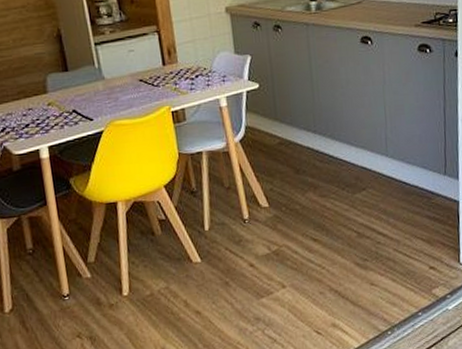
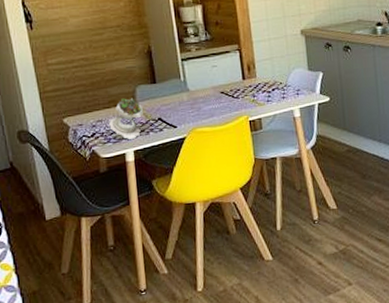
succulent plant: none [19,88,57,135] -> present [109,98,144,140]

